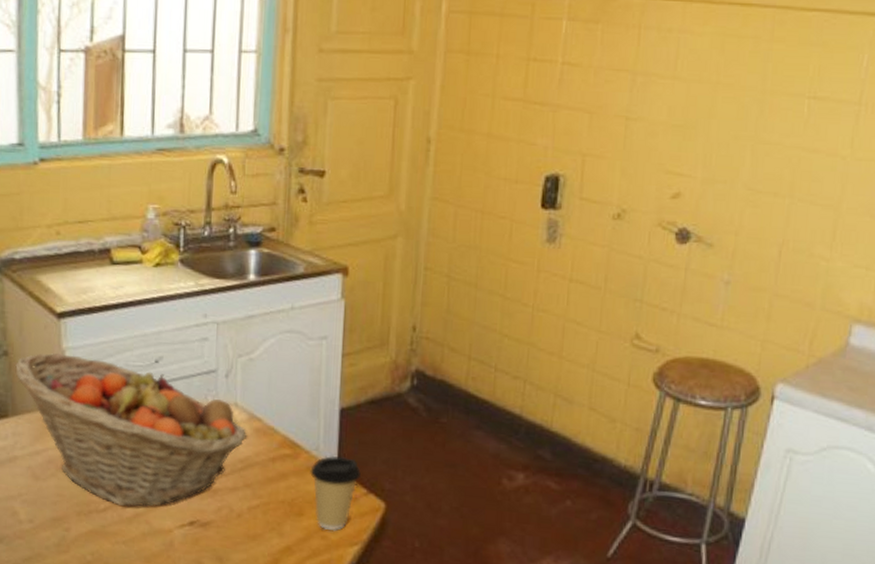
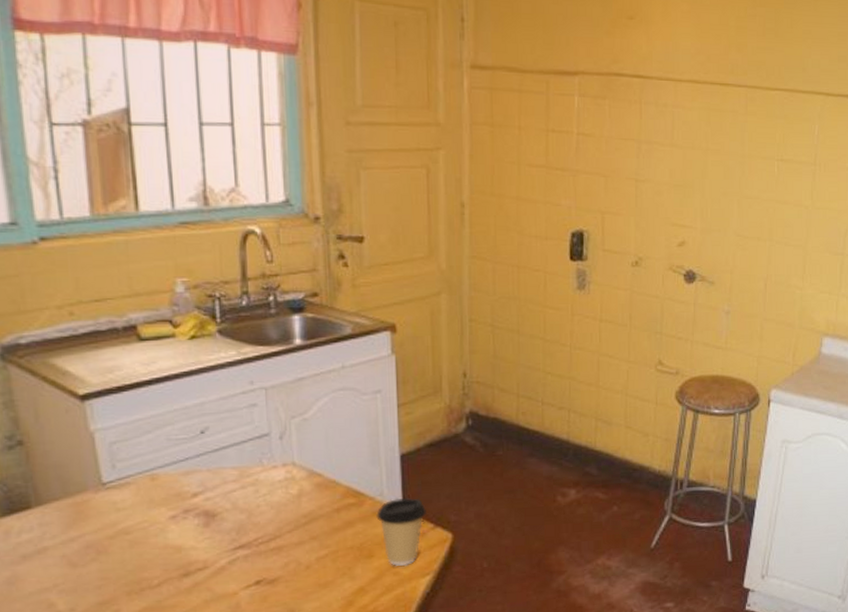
fruit basket: present [15,353,248,507] -> none [34,436,309,578]

